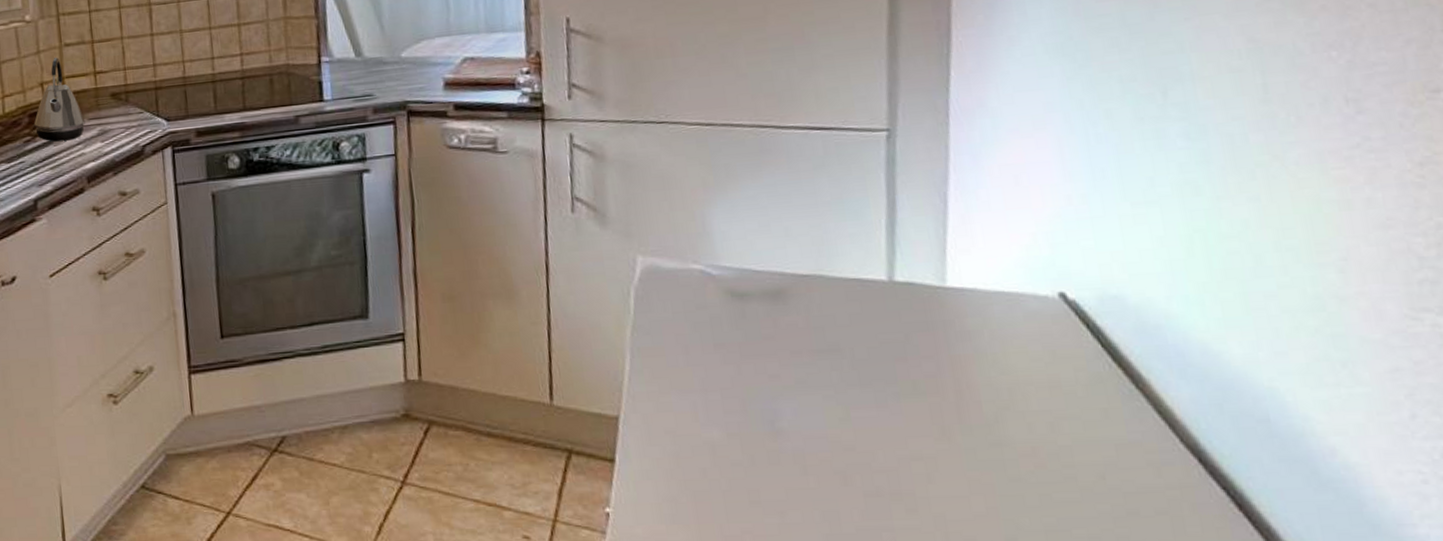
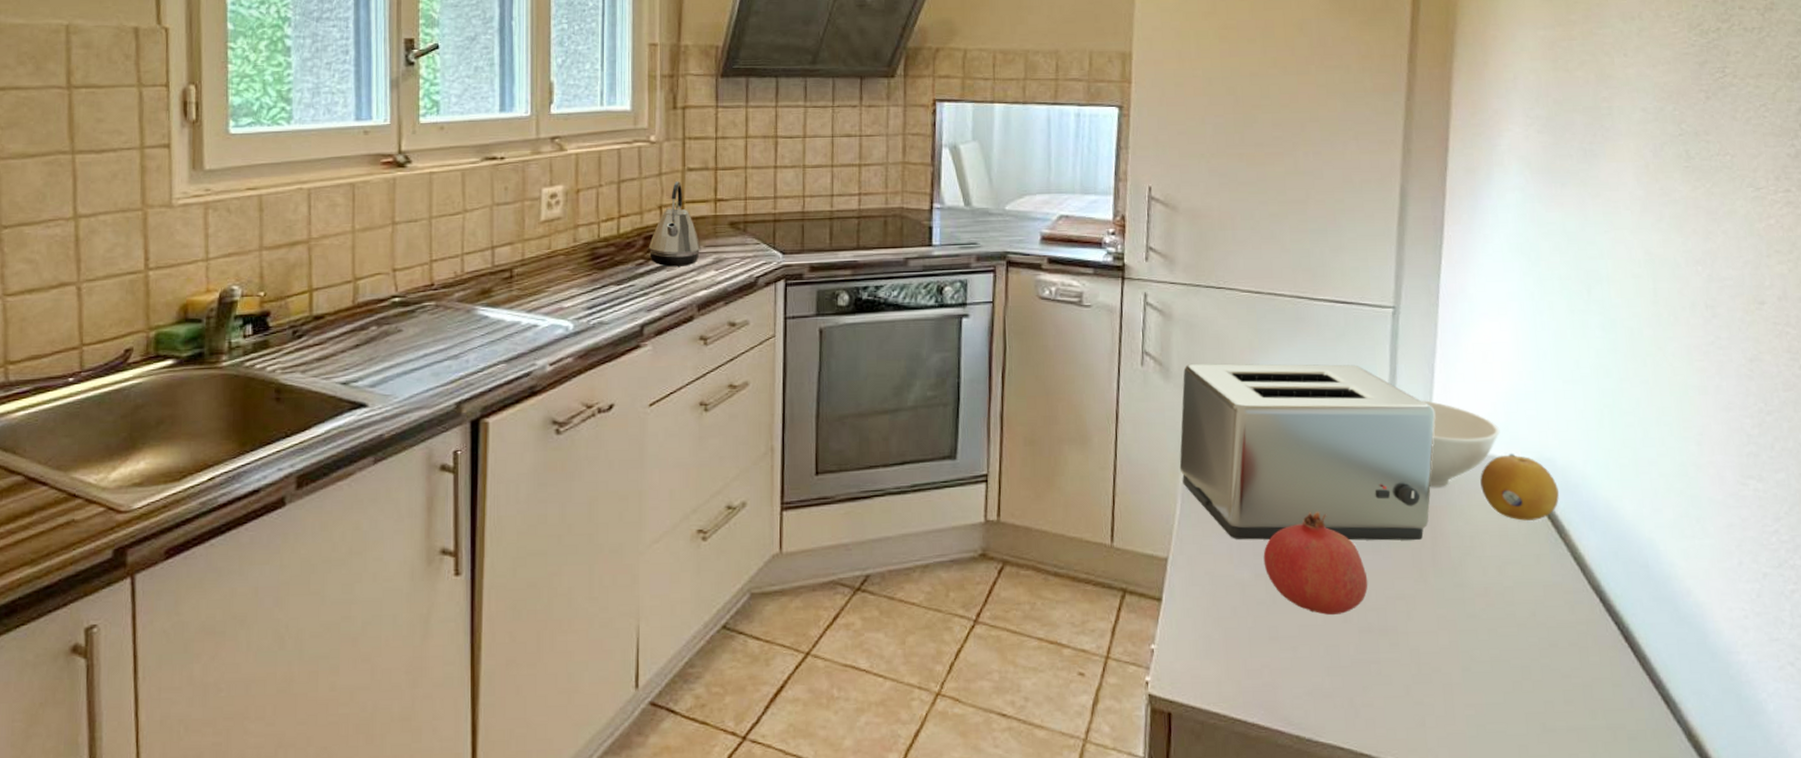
toaster: none [623,198,952,397] -> present [1179,363,1436,541]
fruit: none [735,363,873,477] -> present [1263,511,1368,615]
bowl: none [931,234,1044,334] -> present [1421,400,1500,488]
fruit: none [1018,293,1133,369] -> present [1480,455,1560,521]

